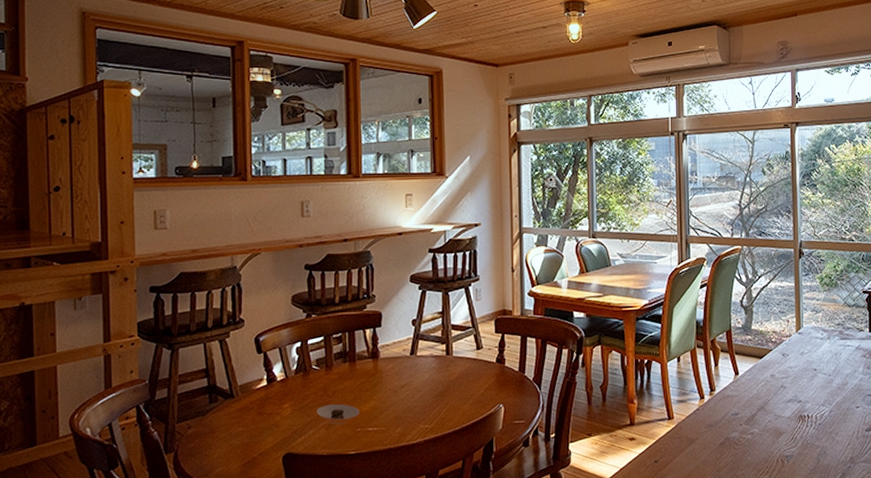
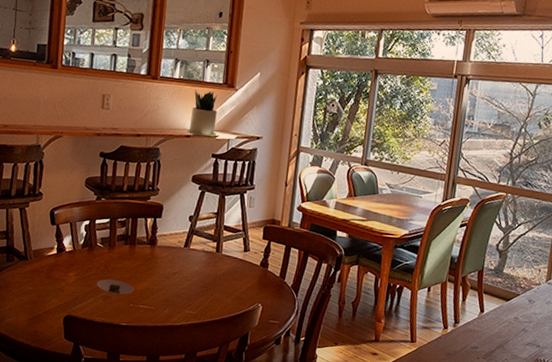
planter: none [398,182,432,232] -> present [186,89,217,137]

